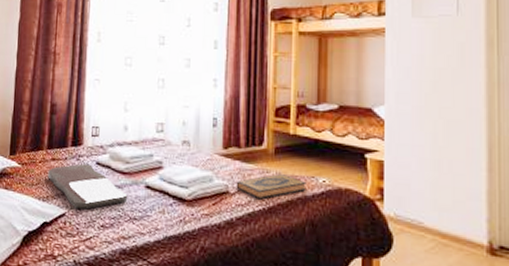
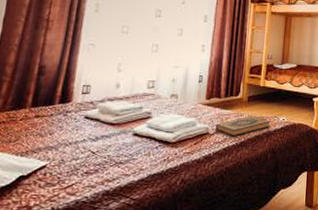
serving tray: present [47,163,128,210] -> none [29,118,115,161]

